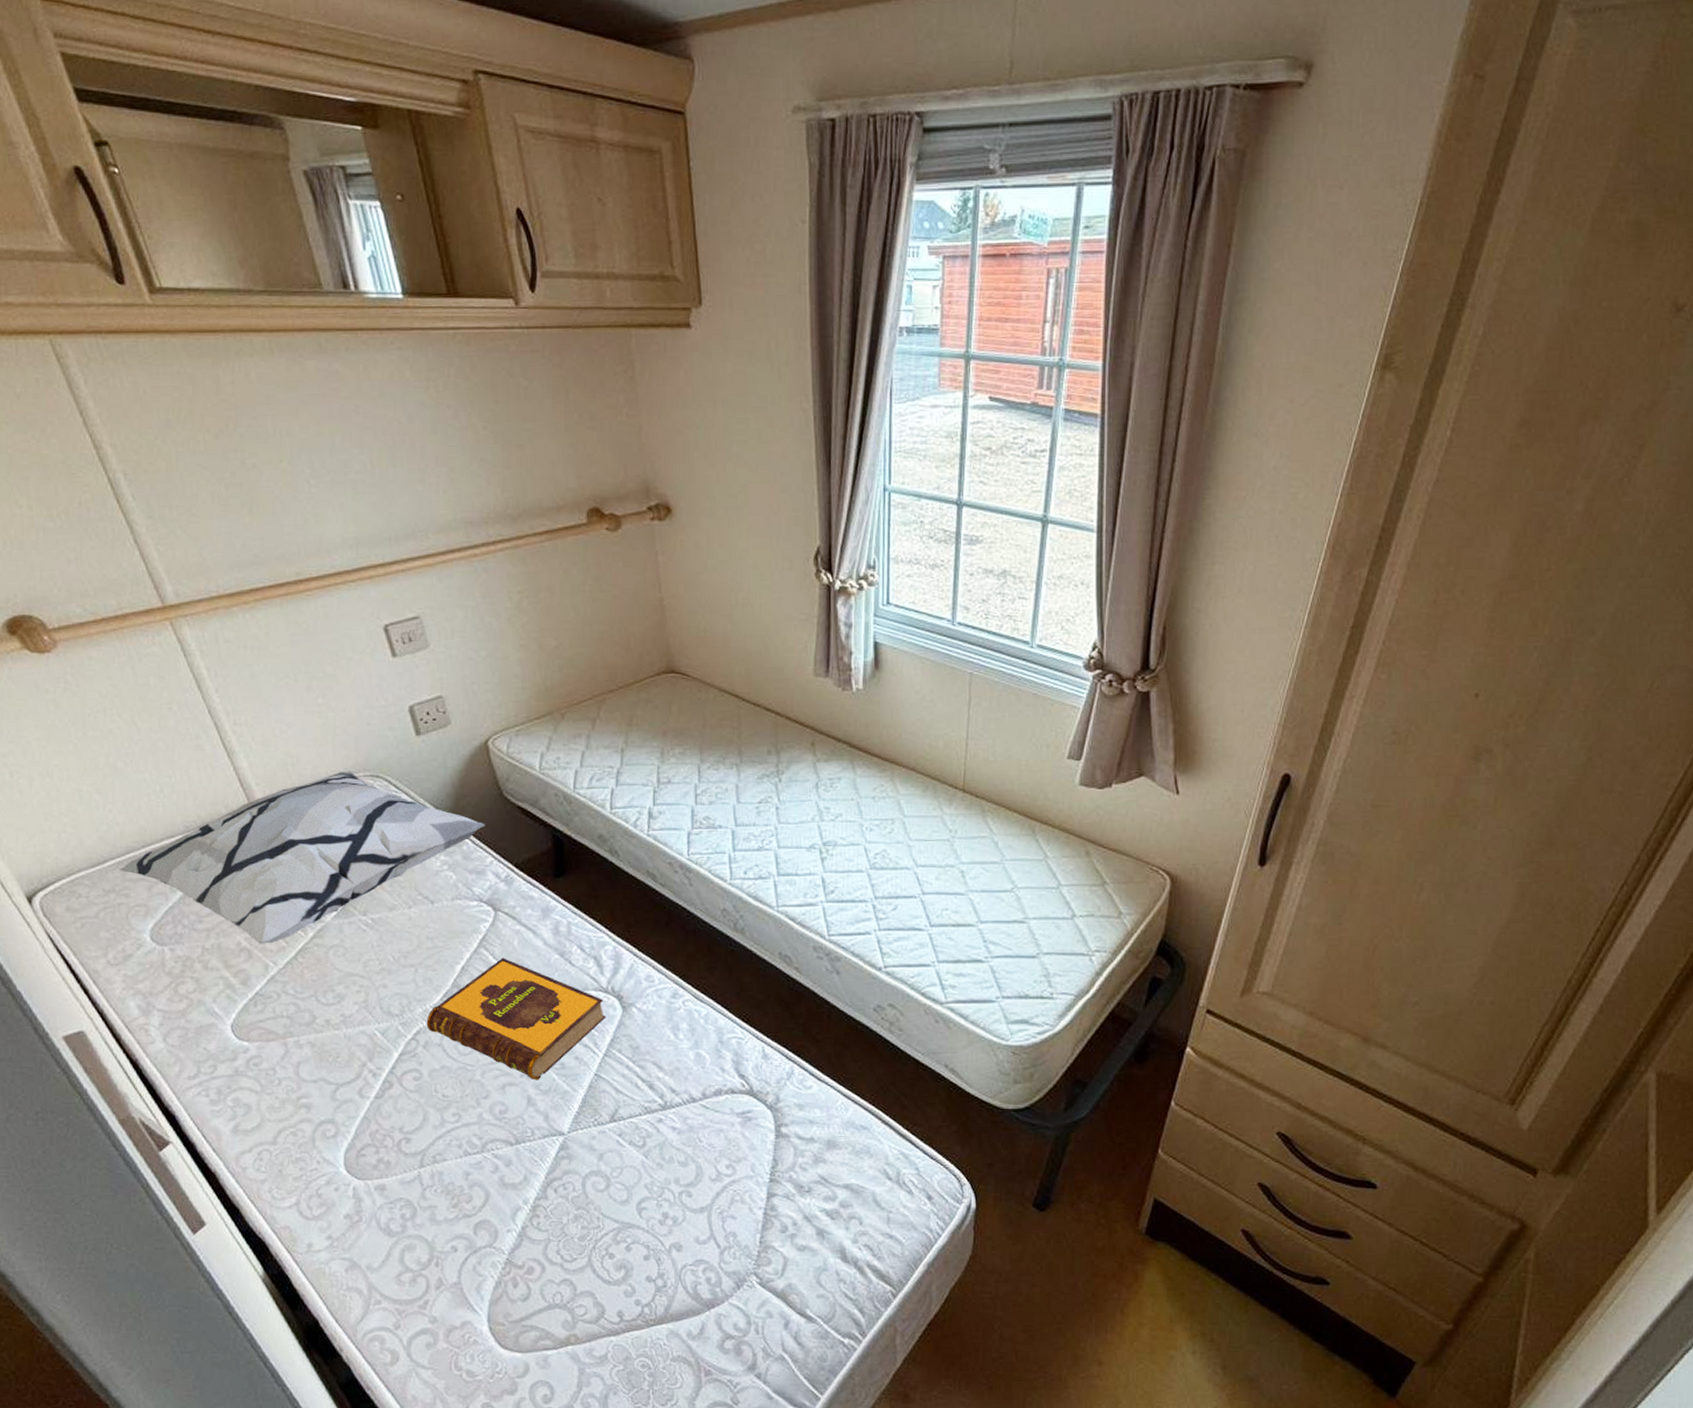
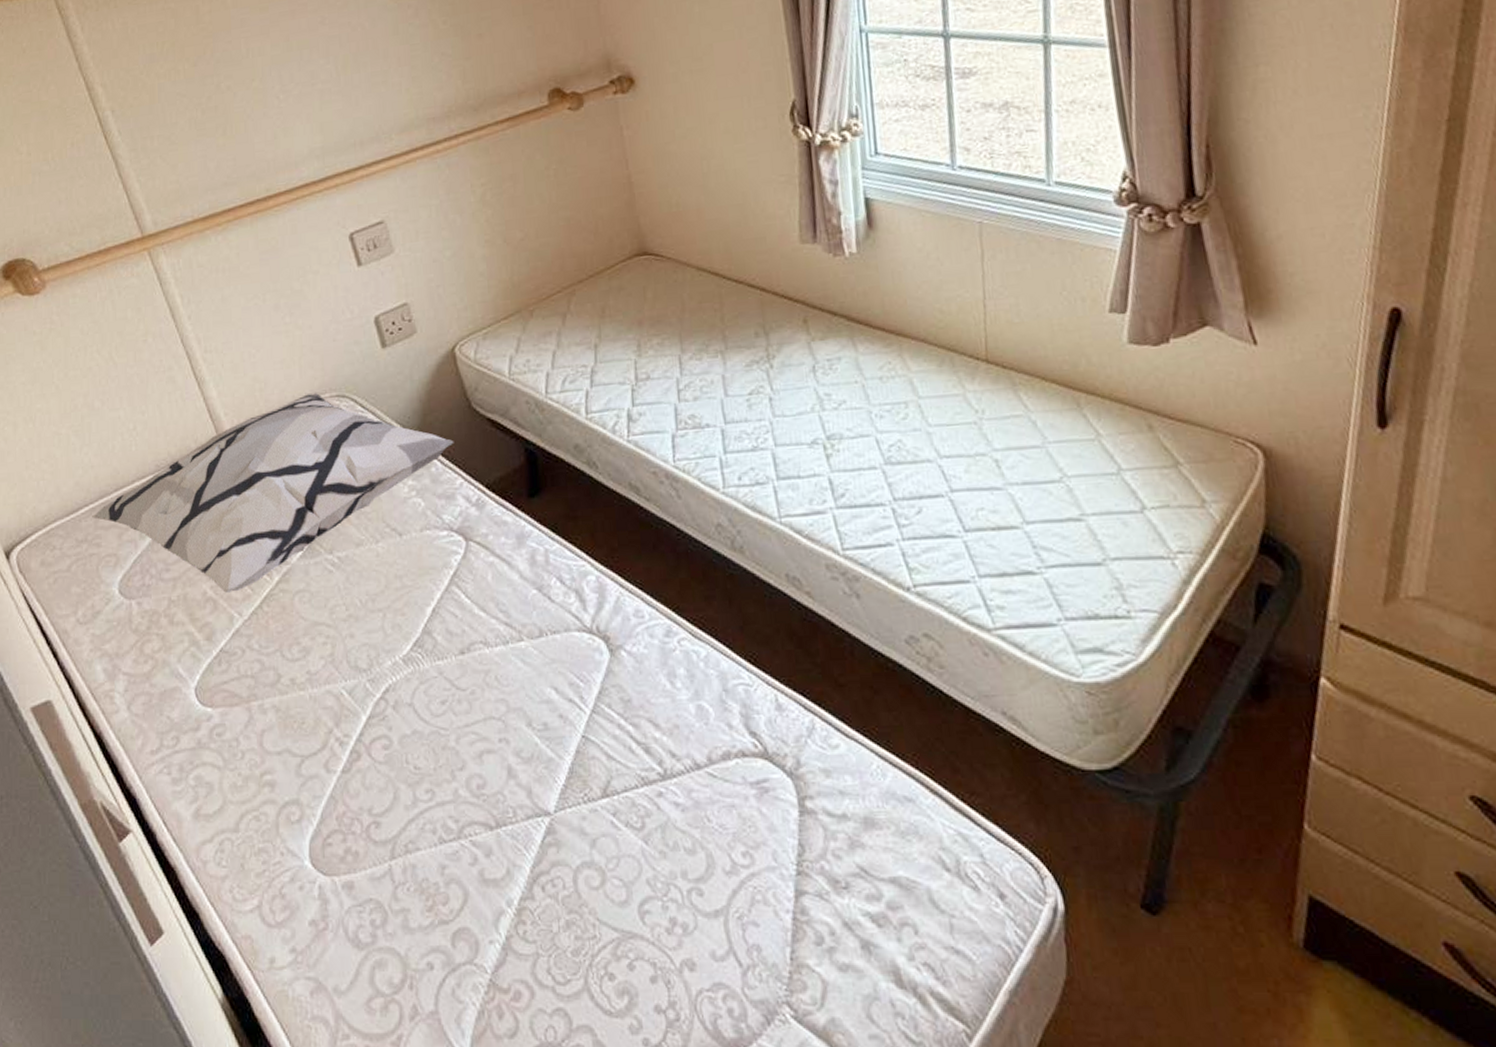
hardback book: present [426,958,606,1080] -> none [395,596,592,746]

